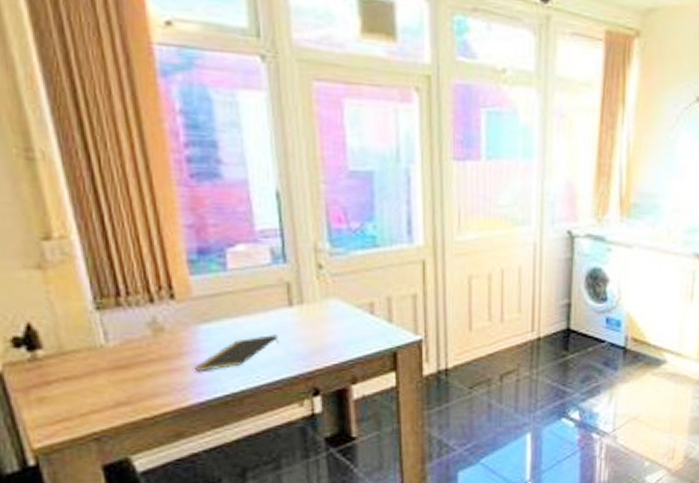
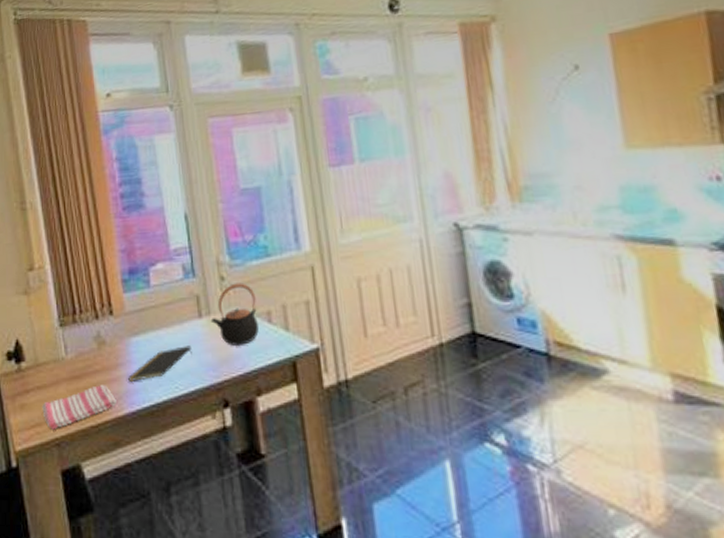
dish towel: none [72,375,179,424] -> present [42,385,117,430]
teapot: none [303,272,360,336] -> present [210,282,260,346]

